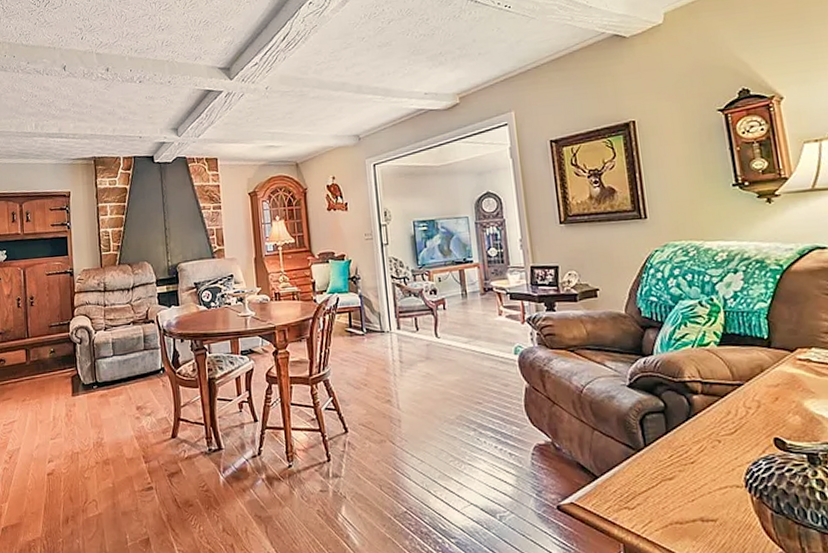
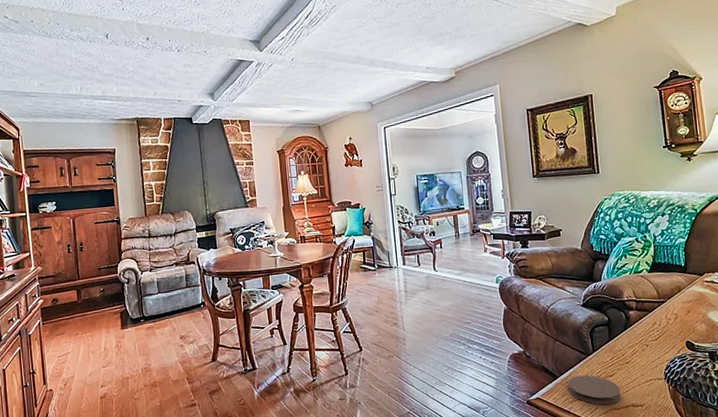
coaster: none [611,476,685,516] -> present [568,375,621,405]

